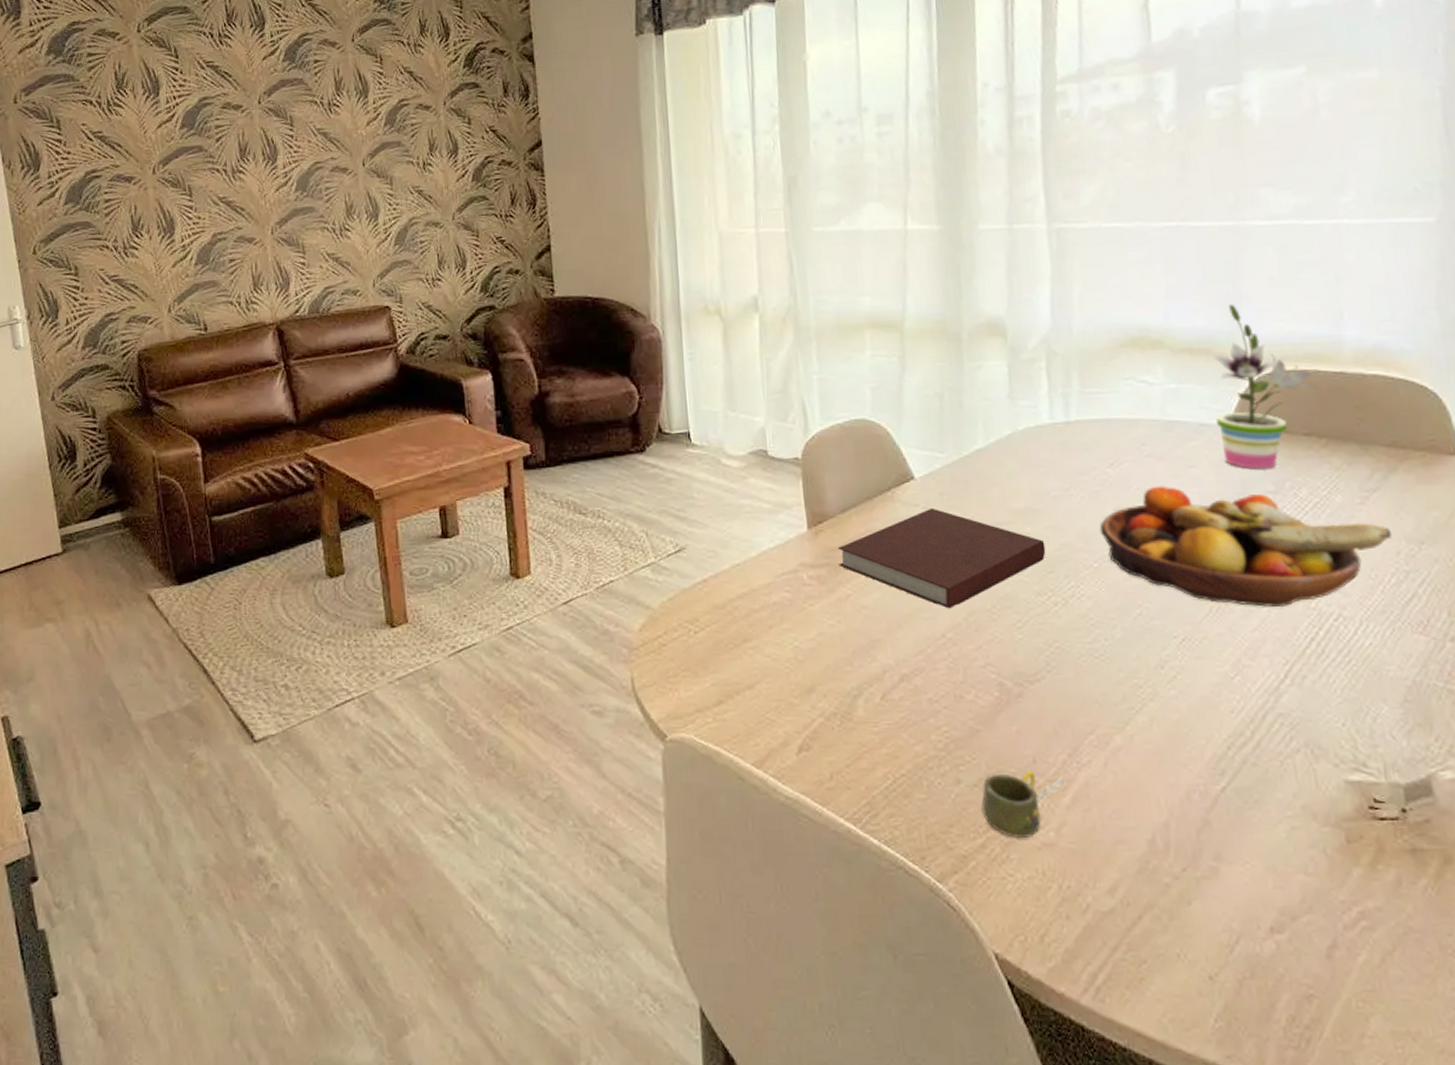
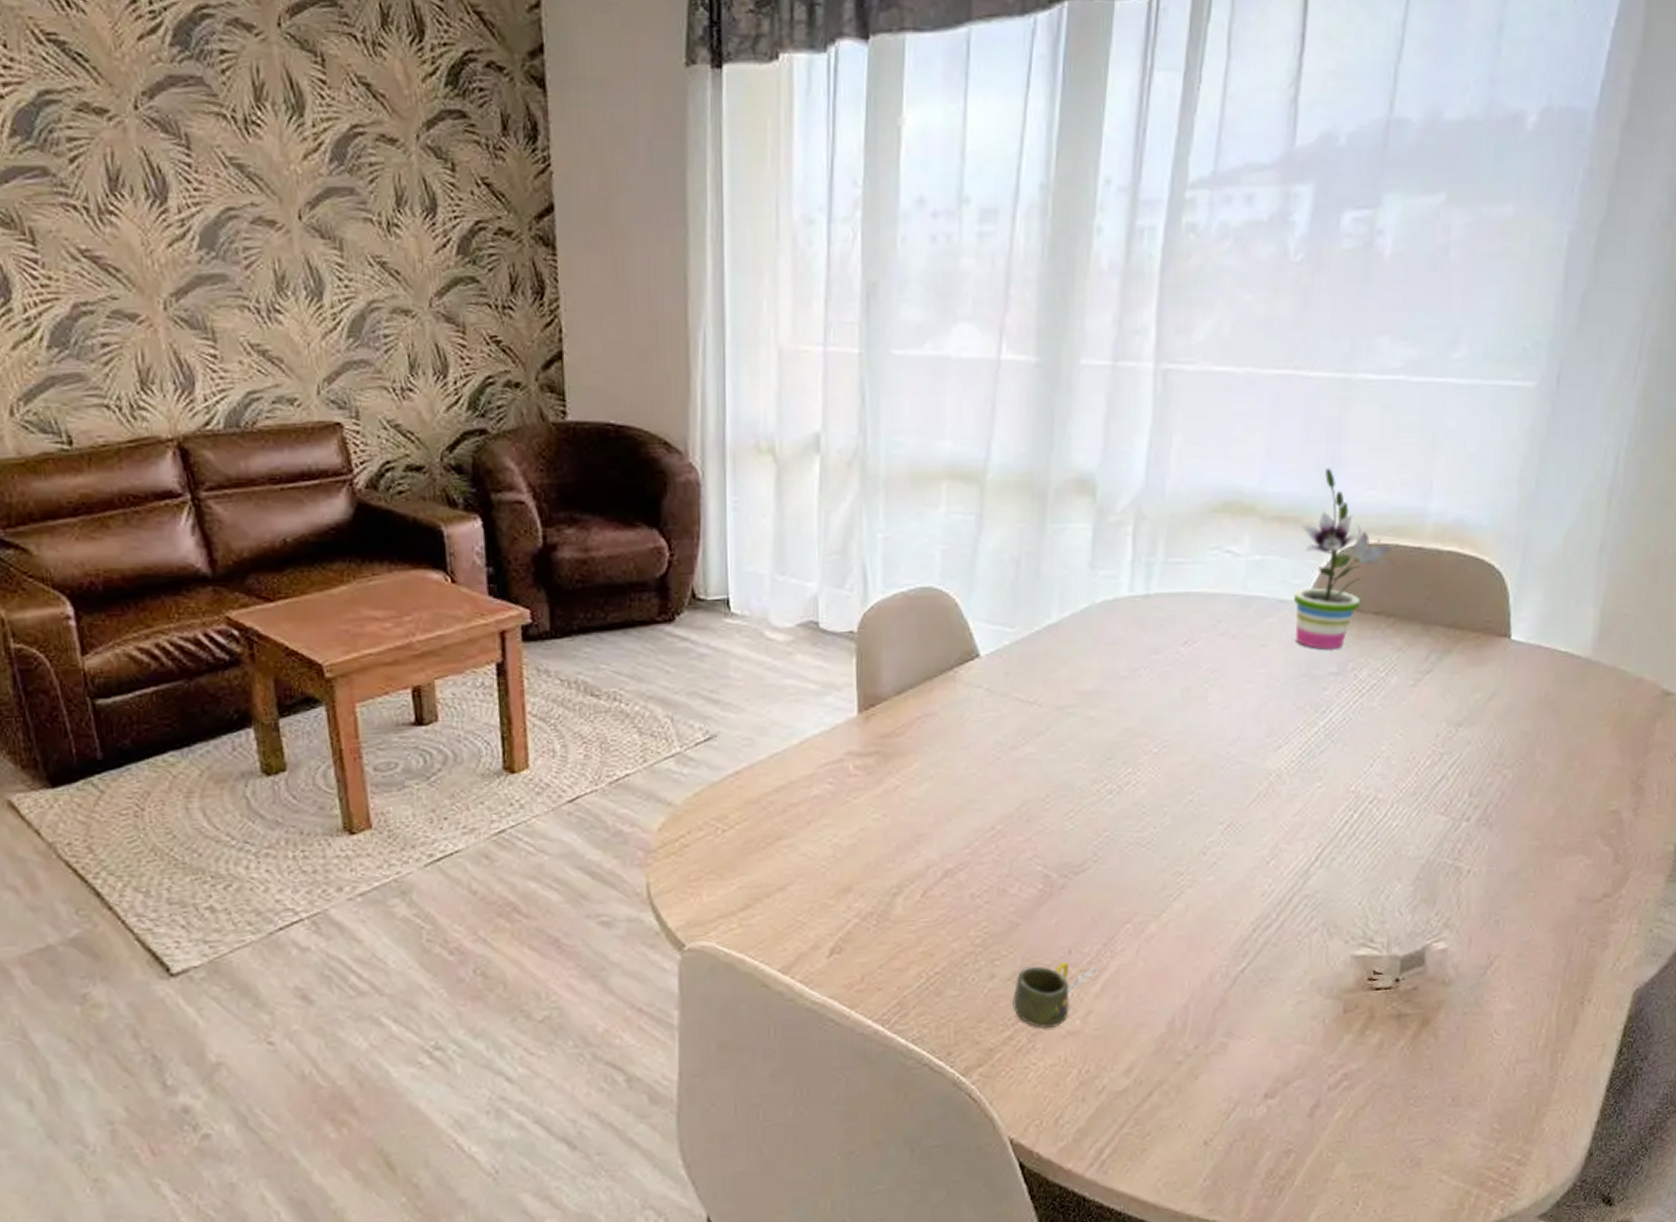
notebook: present [837,507,1046,609] -> none [889,689,1108,799]
fruit bowl: present [1099,485,1393,607] -> none [1164,666,1436,791]

